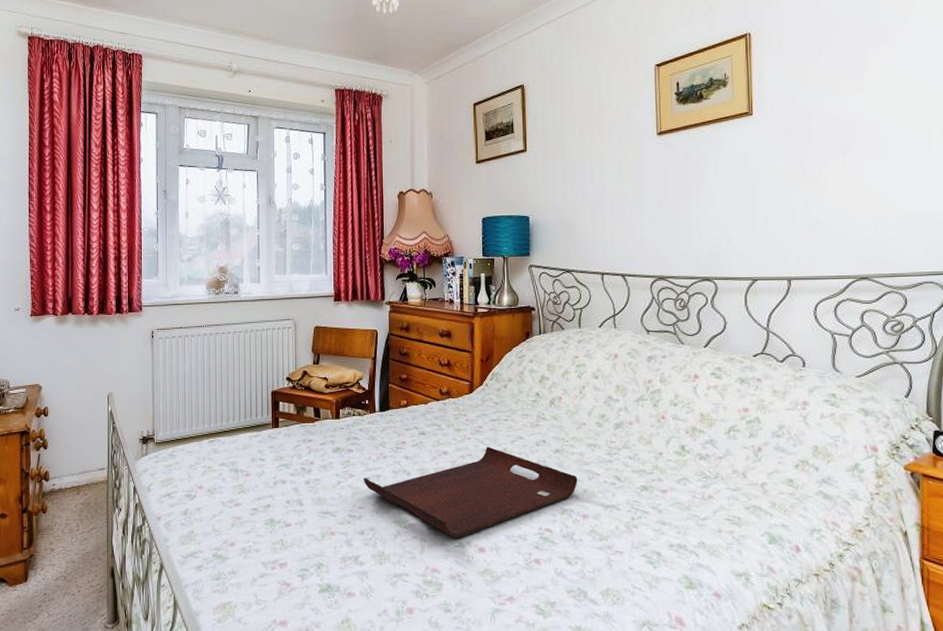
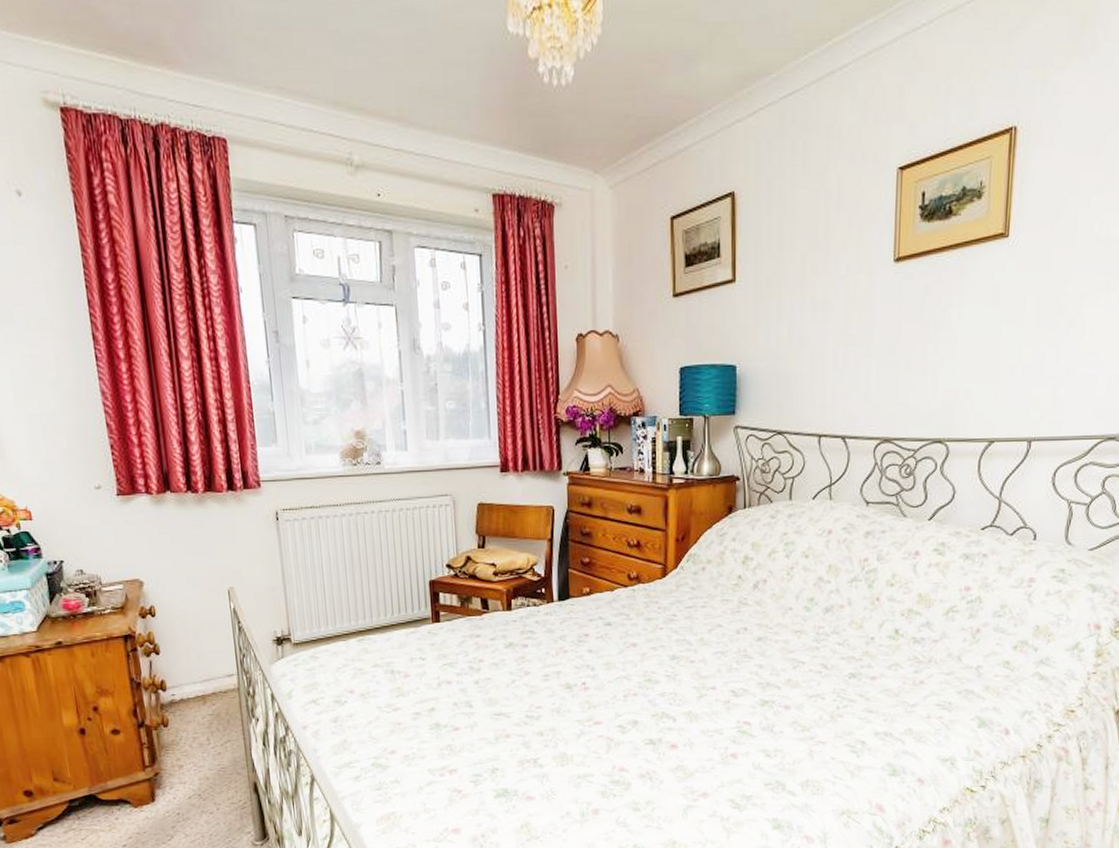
serving tray: present [363,446,578,538] -> none [540,636,781,735]

